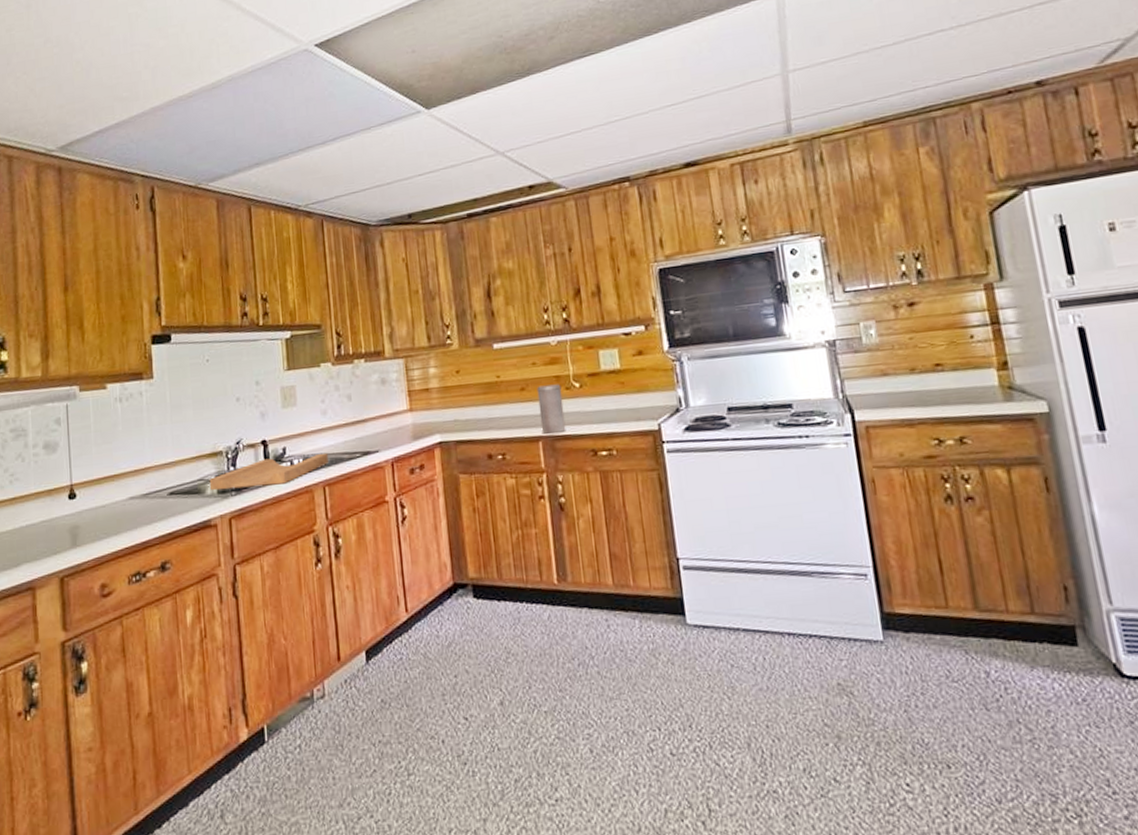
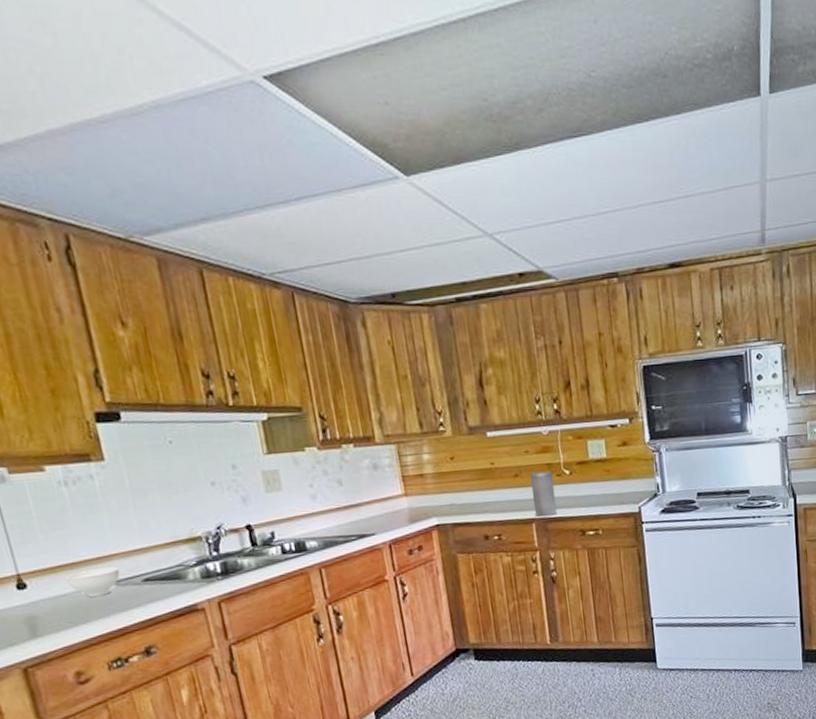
bowl: none [106,479,152,510] -> present [64,567,121,598]
cutting board: present [209,454,328,491] -> none [189,537,323,576]

